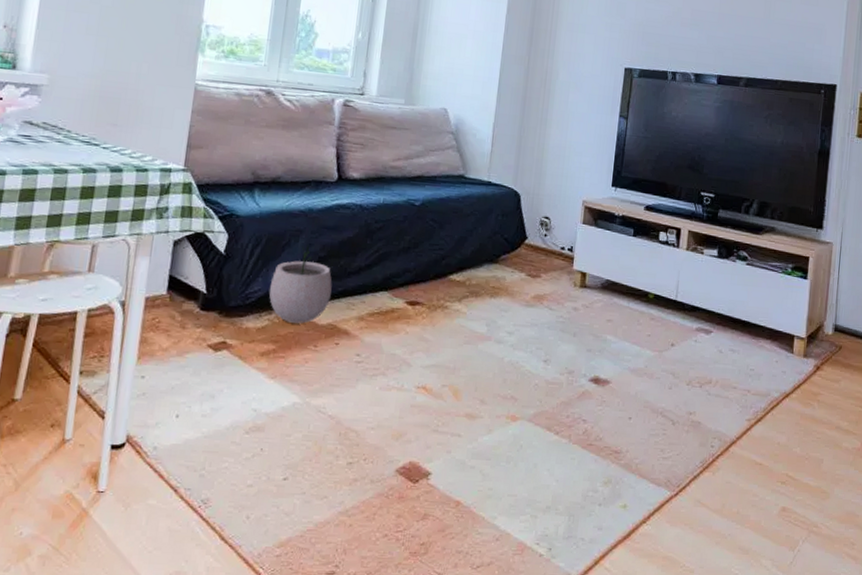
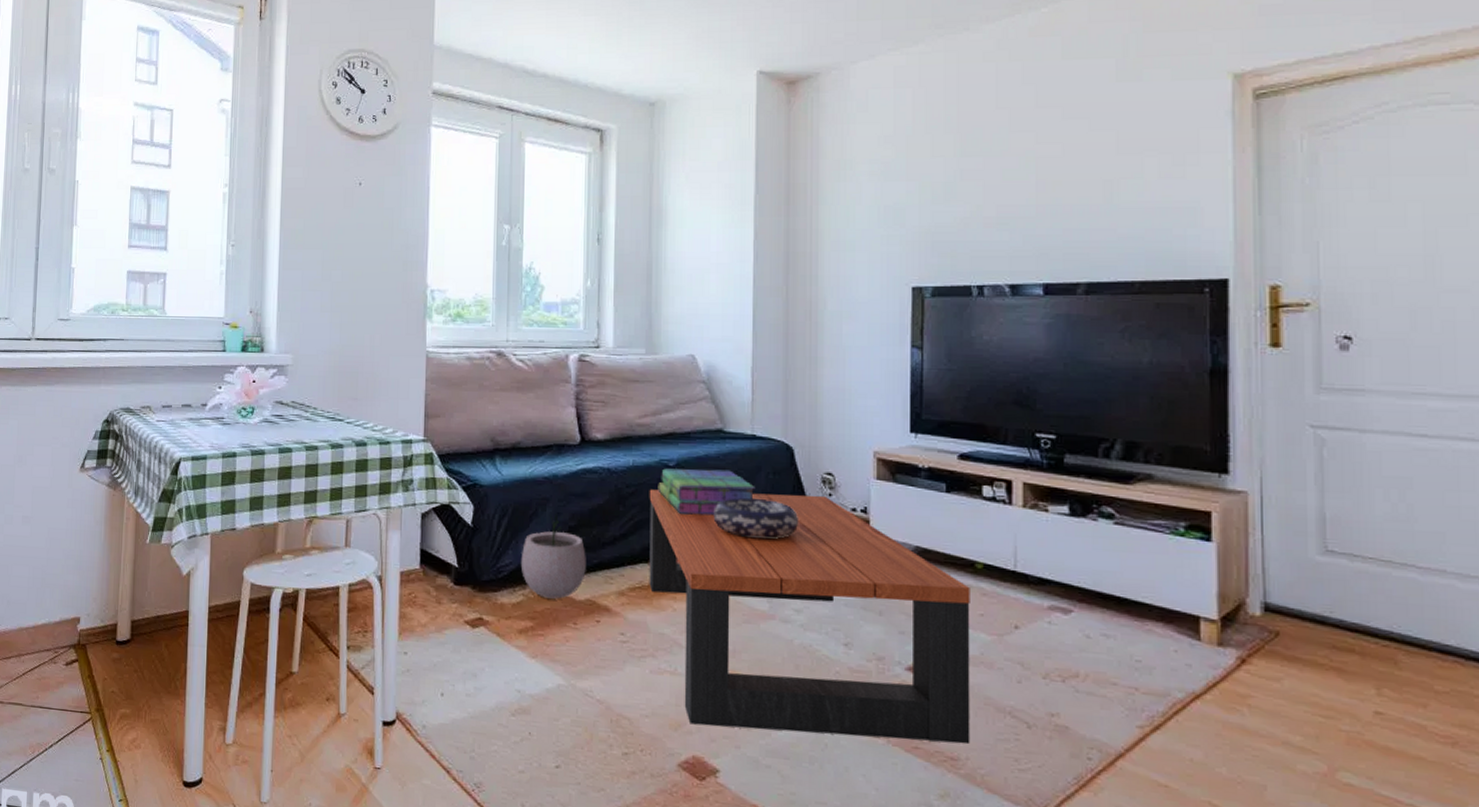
coffee table: none [386,225,643,440] -> present [649,489,970,745]
stack of books: none [403,207,486,250] -> present [658,468,756,516]
decorative bowl: none [448,235,519,272] -> present [713,498,800,540]

